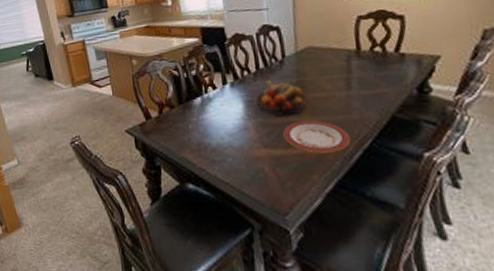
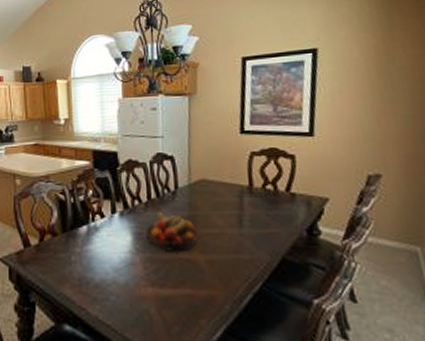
plate: present [282,120,351,153] -> none [171,258,241,295]

